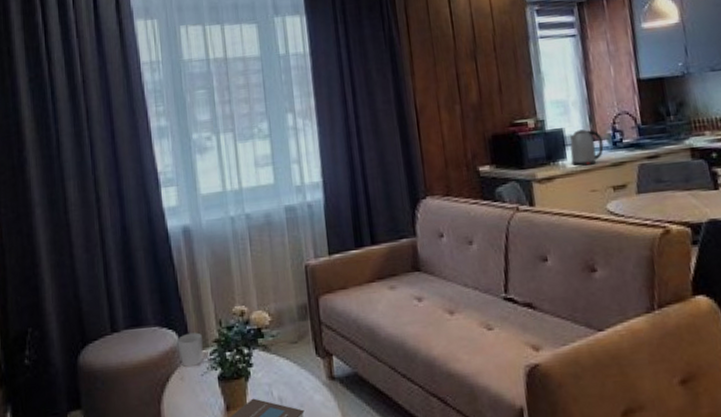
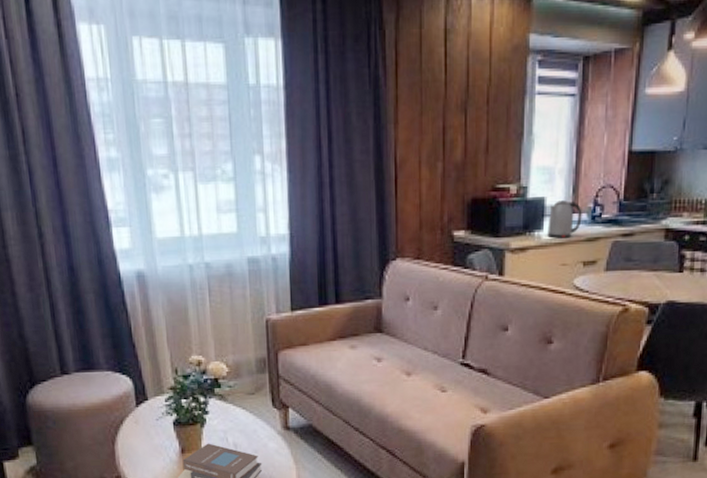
mug: present [177,332,204,368] -> none [131,379,159,412]

